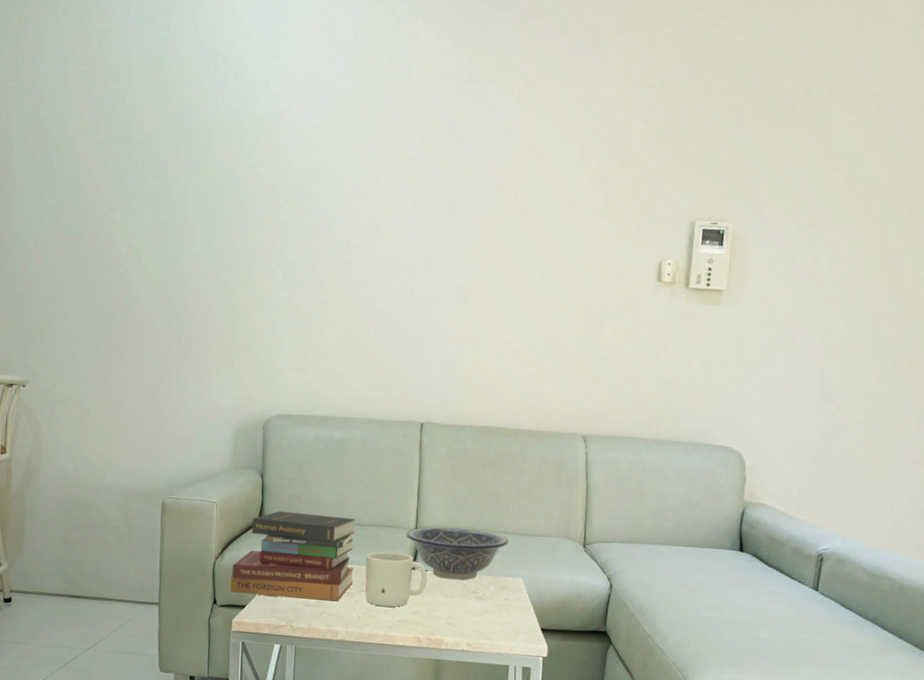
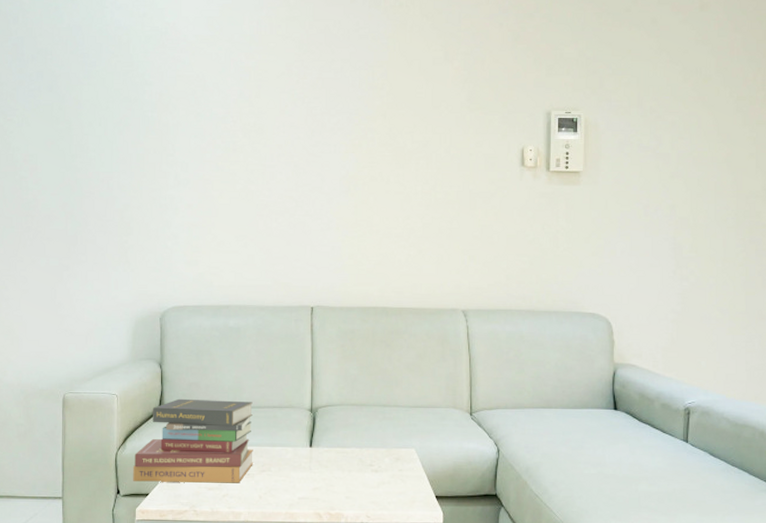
mug: present [365,551,427,608] -> none [265,431,324,486]
decorative bowl: present [406,527,509,580] -> none [302,404,400,455]

